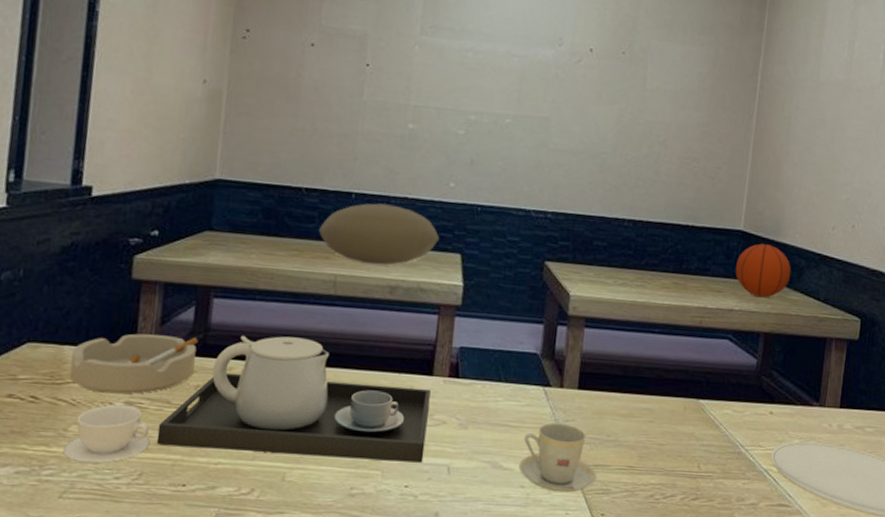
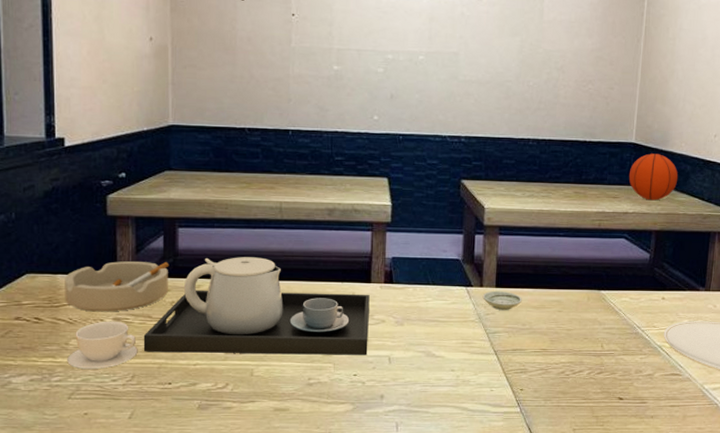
cushion: present [318,203,440,265] -> none [262,138,368,192]
teacup: present [518,422,597,493] -> none [448,316,516,373]
saucer: none [562,392,608,417] -> present [482,290,522,310]

